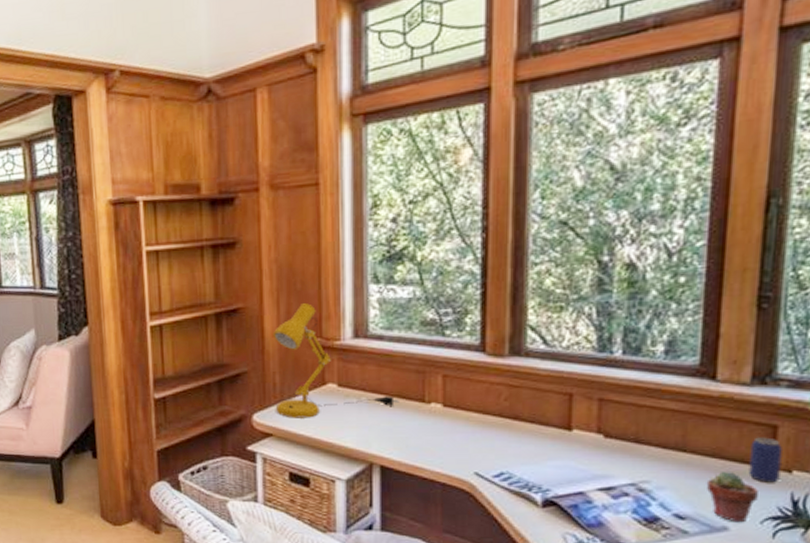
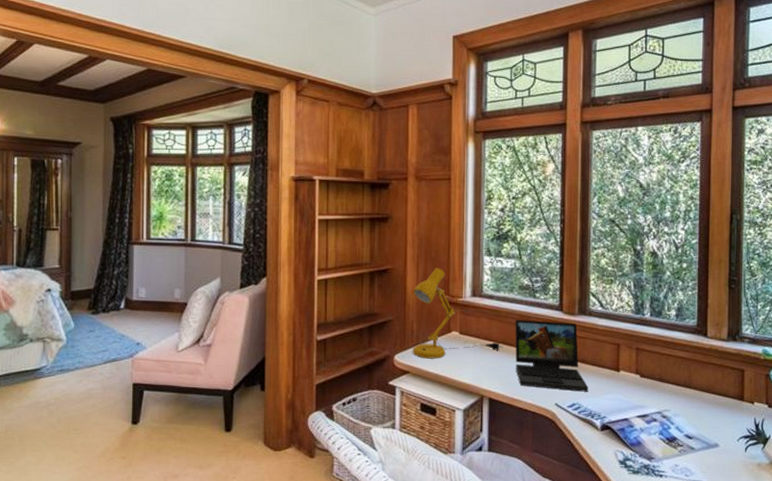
laptop: none [415,365,524,457] -> present [515,319,589,392]
potted succulent: present [706,472,758,523] -> none [704,403,735,441]
beverage can: present [748,437,782,483] -> none [729,378,748,411]

